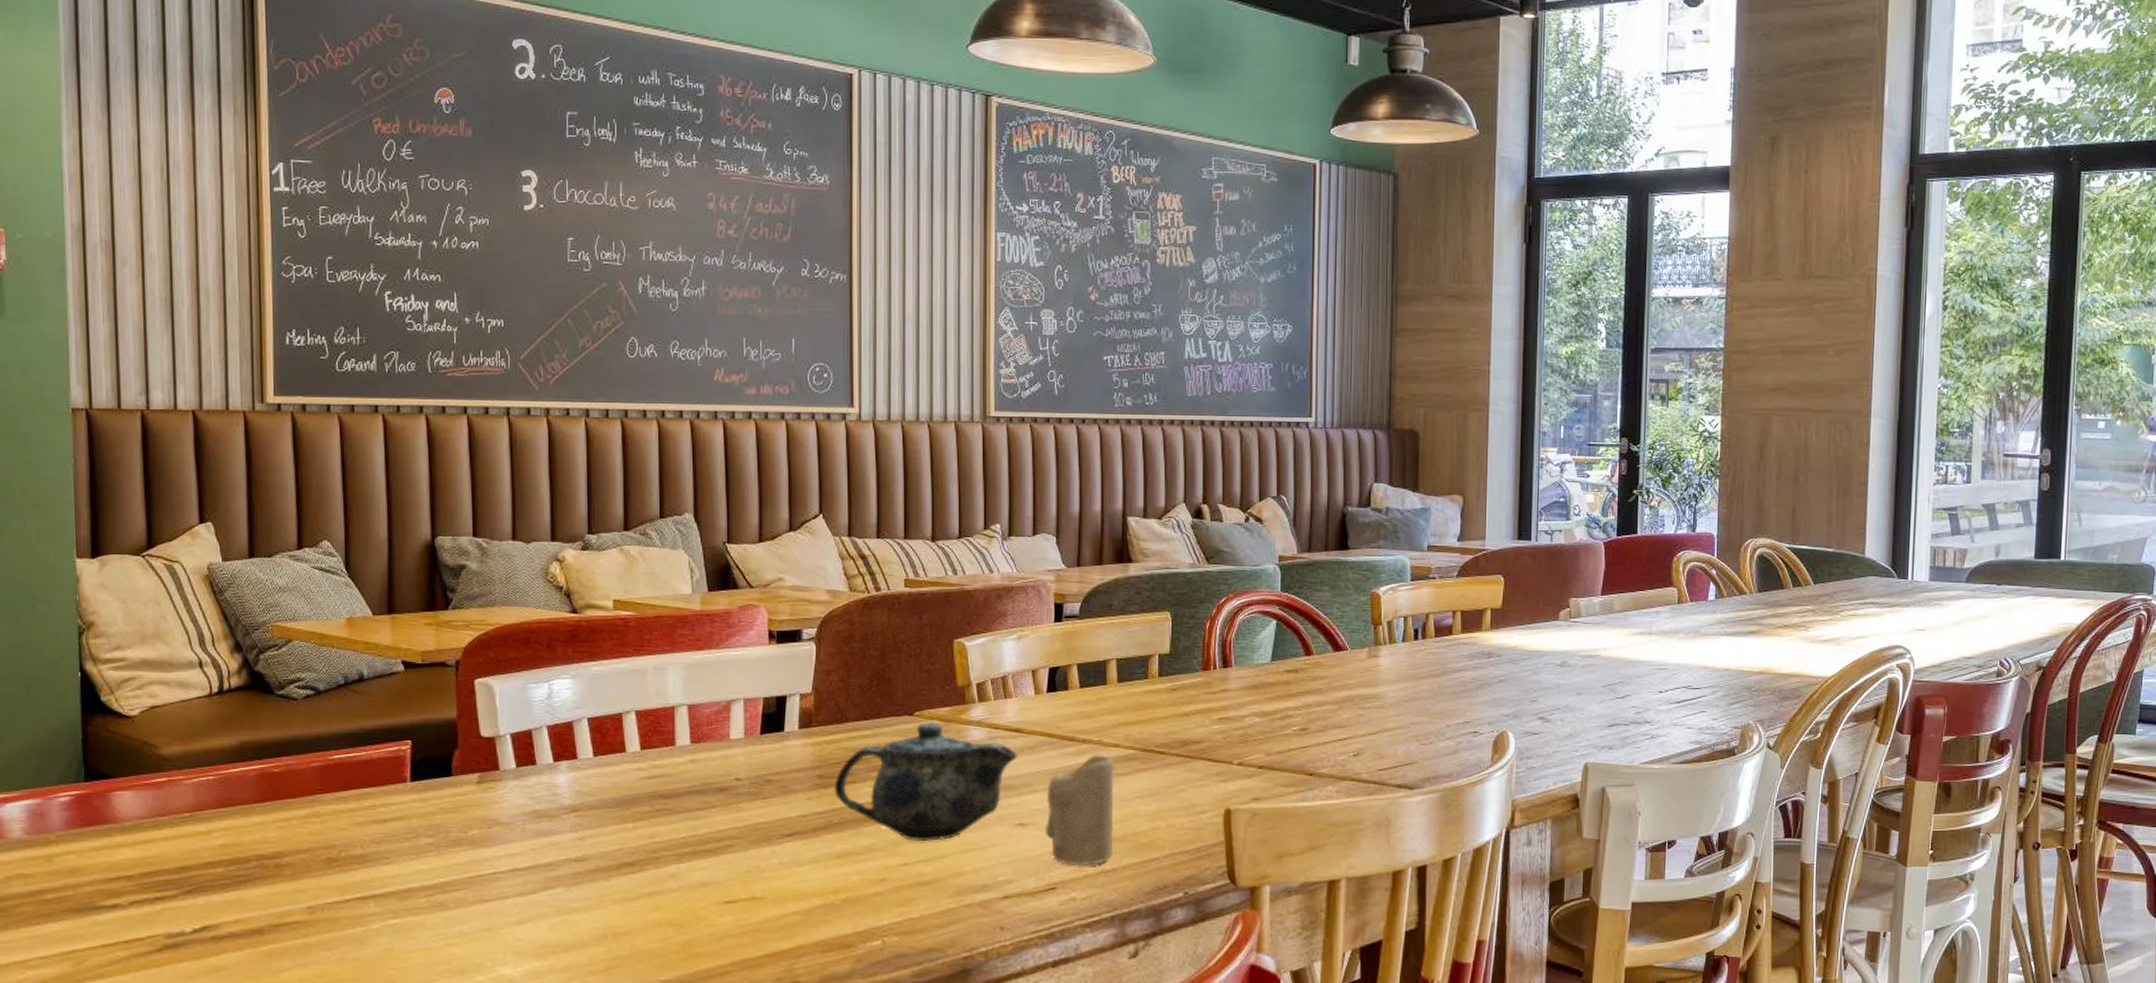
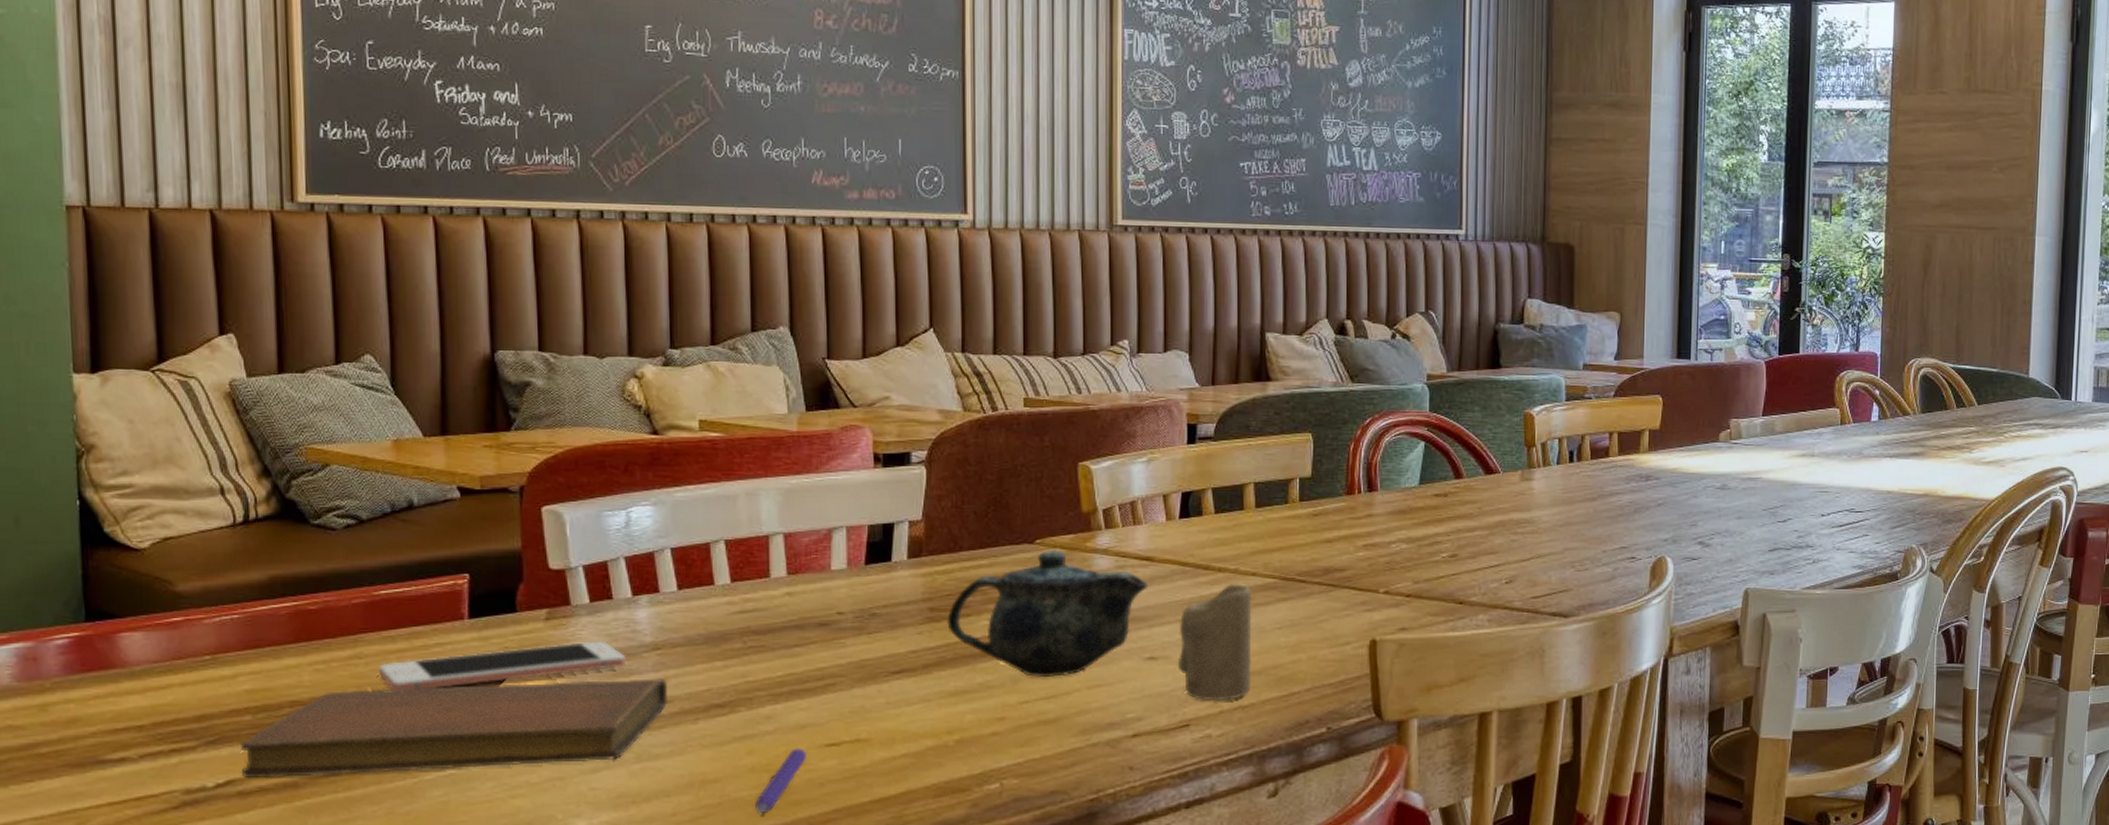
notebook: none [214,838,585,925] -> present [241,678,669,779]
cell phone: none [333,803,547,847] -> present [379,641,625,691]
pen: none [661,905,707,966] -> present [755,748,806,814]

